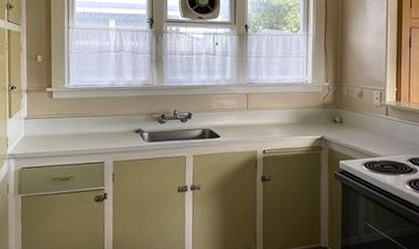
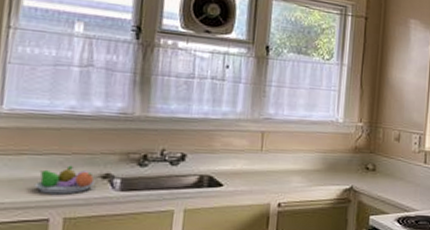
fruit bowl: none [93,124,131,145] -> present [34,165,95,195]

